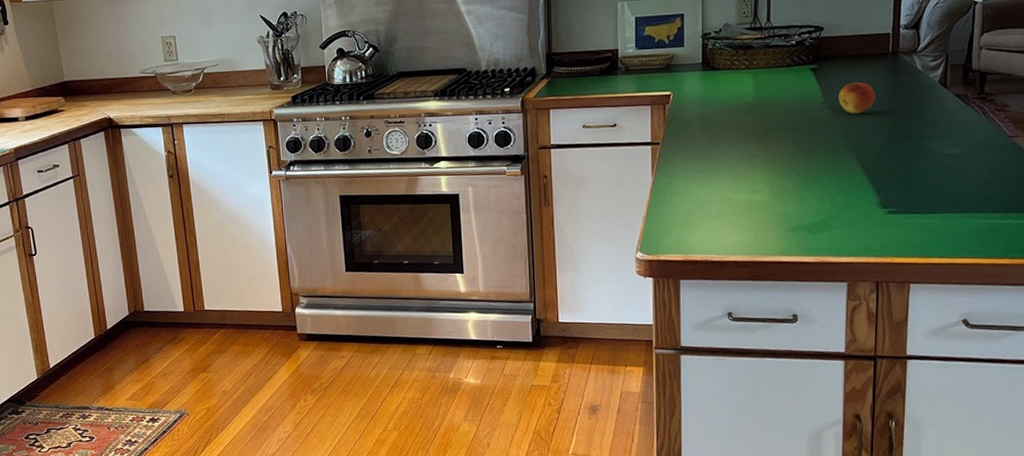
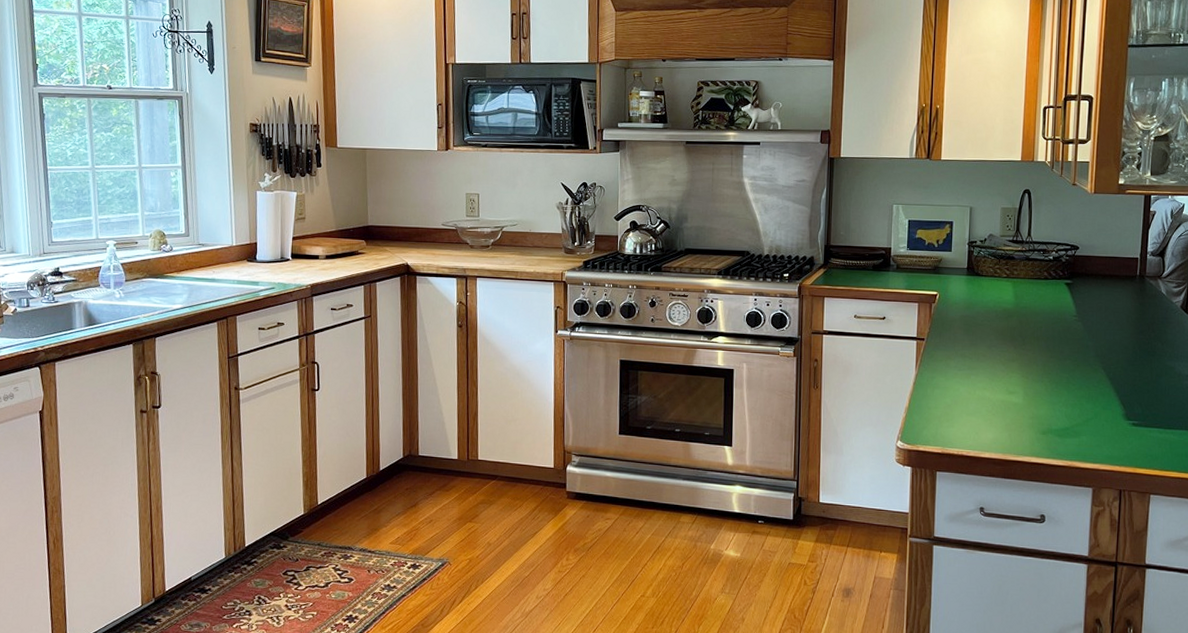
fruit: present [839,82,875,114] -> none [1090,299,1123,329]

